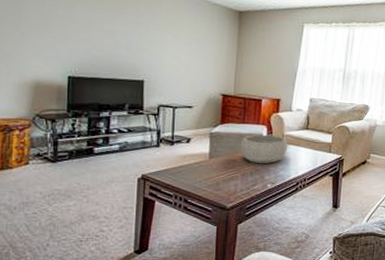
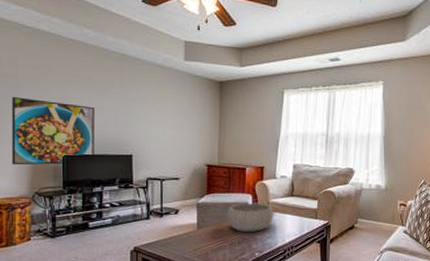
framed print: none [11,13,105,87] -> present [11,97,95,165]

